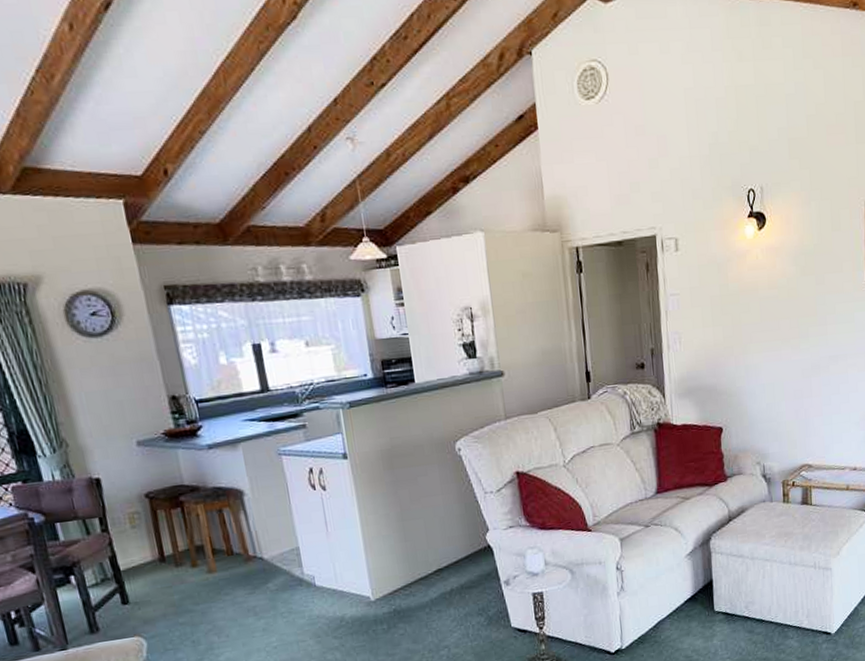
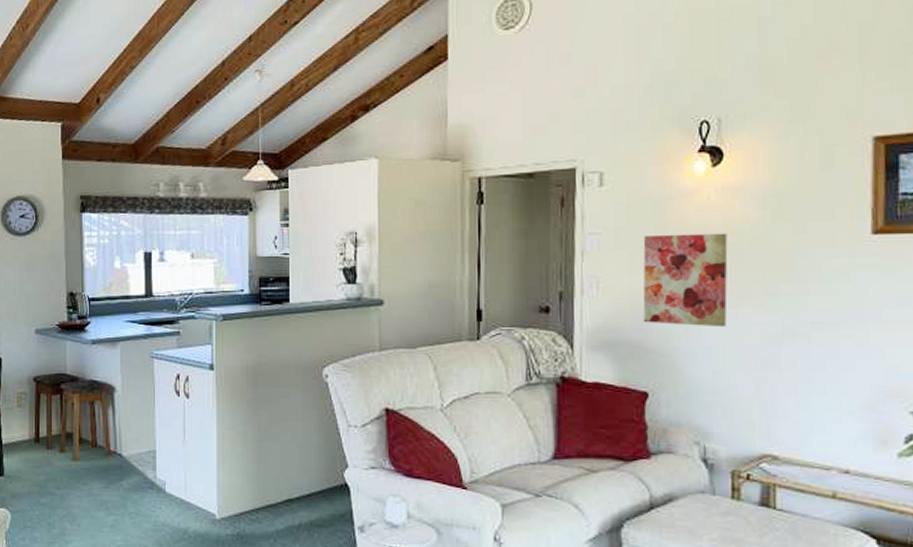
wall art: none [712,287,774,370] -> present [643,233,728,328]

